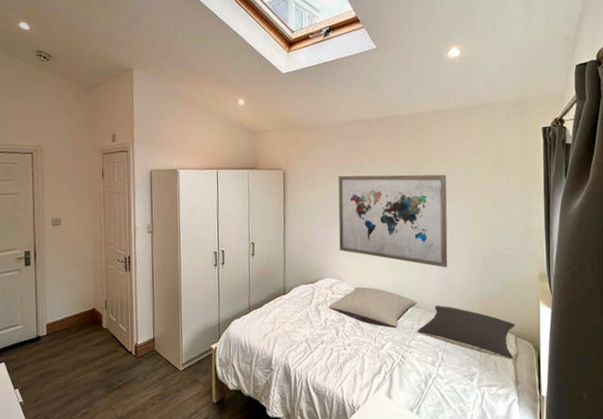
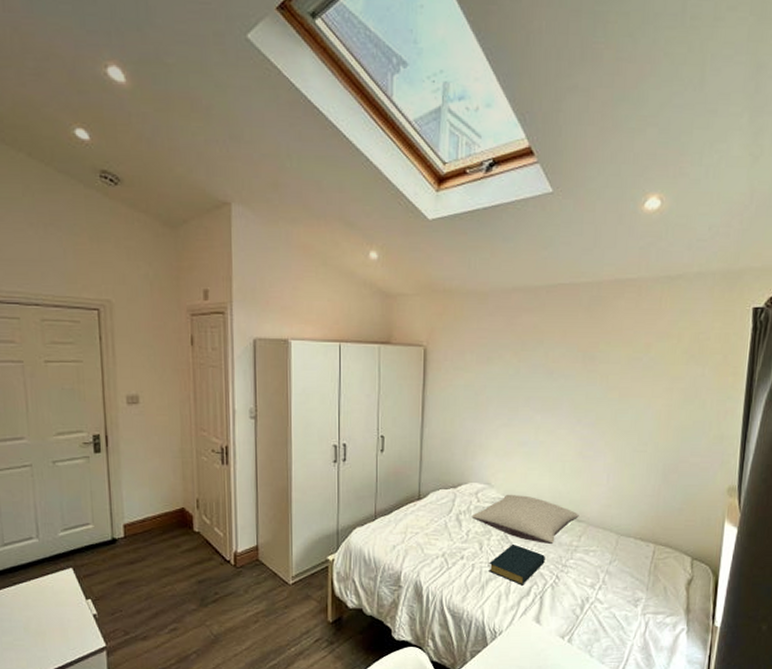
wall art: present [338,174,448,268] -> none [490,357,629,476]
hardback book: none [345,329,392,365] -> present [489,543,545,585]
pillow: present [417,305,515,360] -> none [576,519,693,584]

